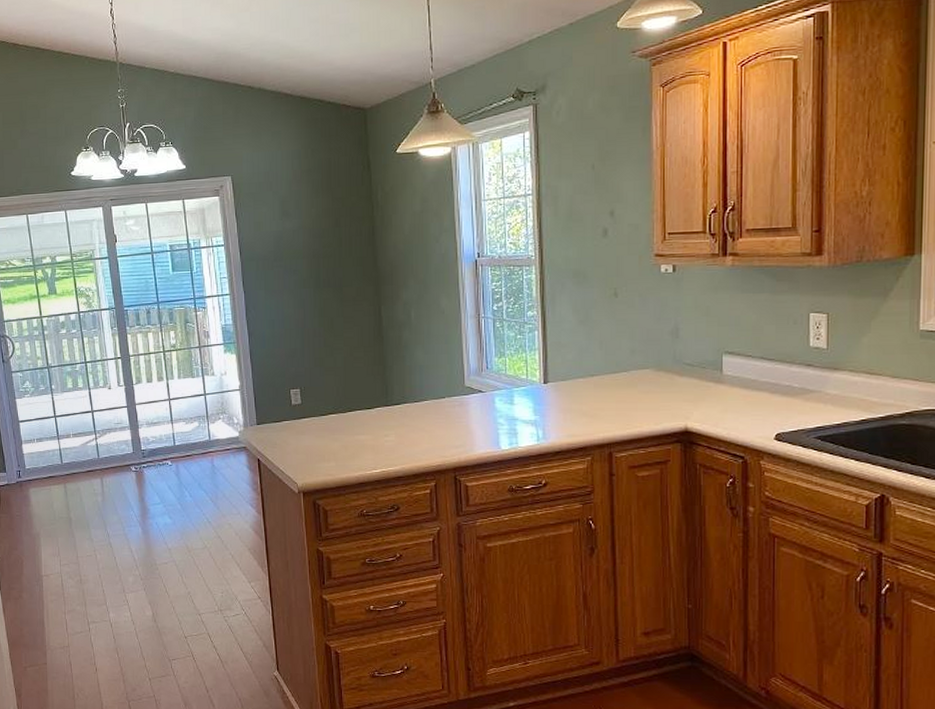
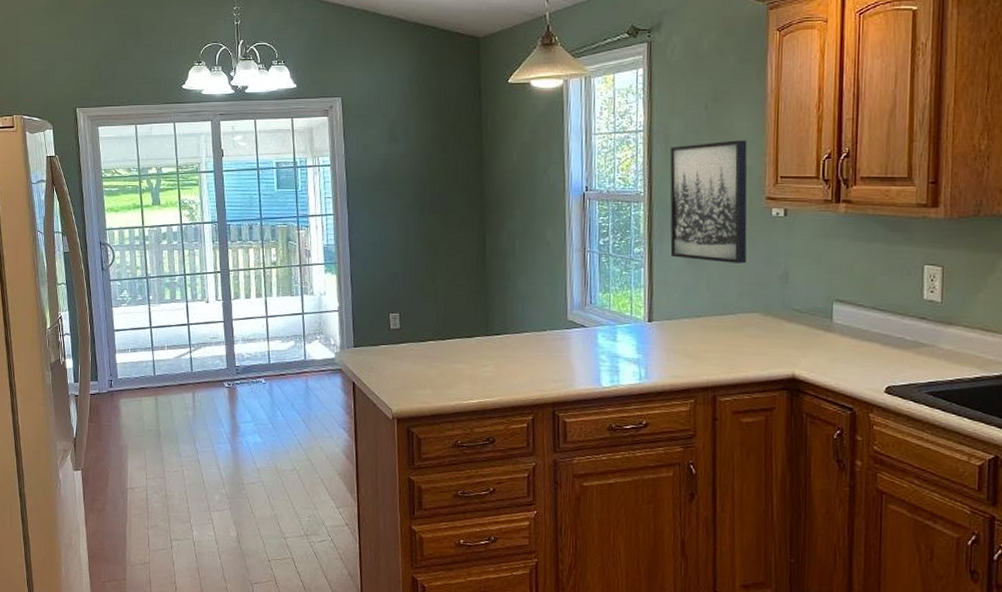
wall art: none [559,198,638,322] -> present [669,140,748,264]

